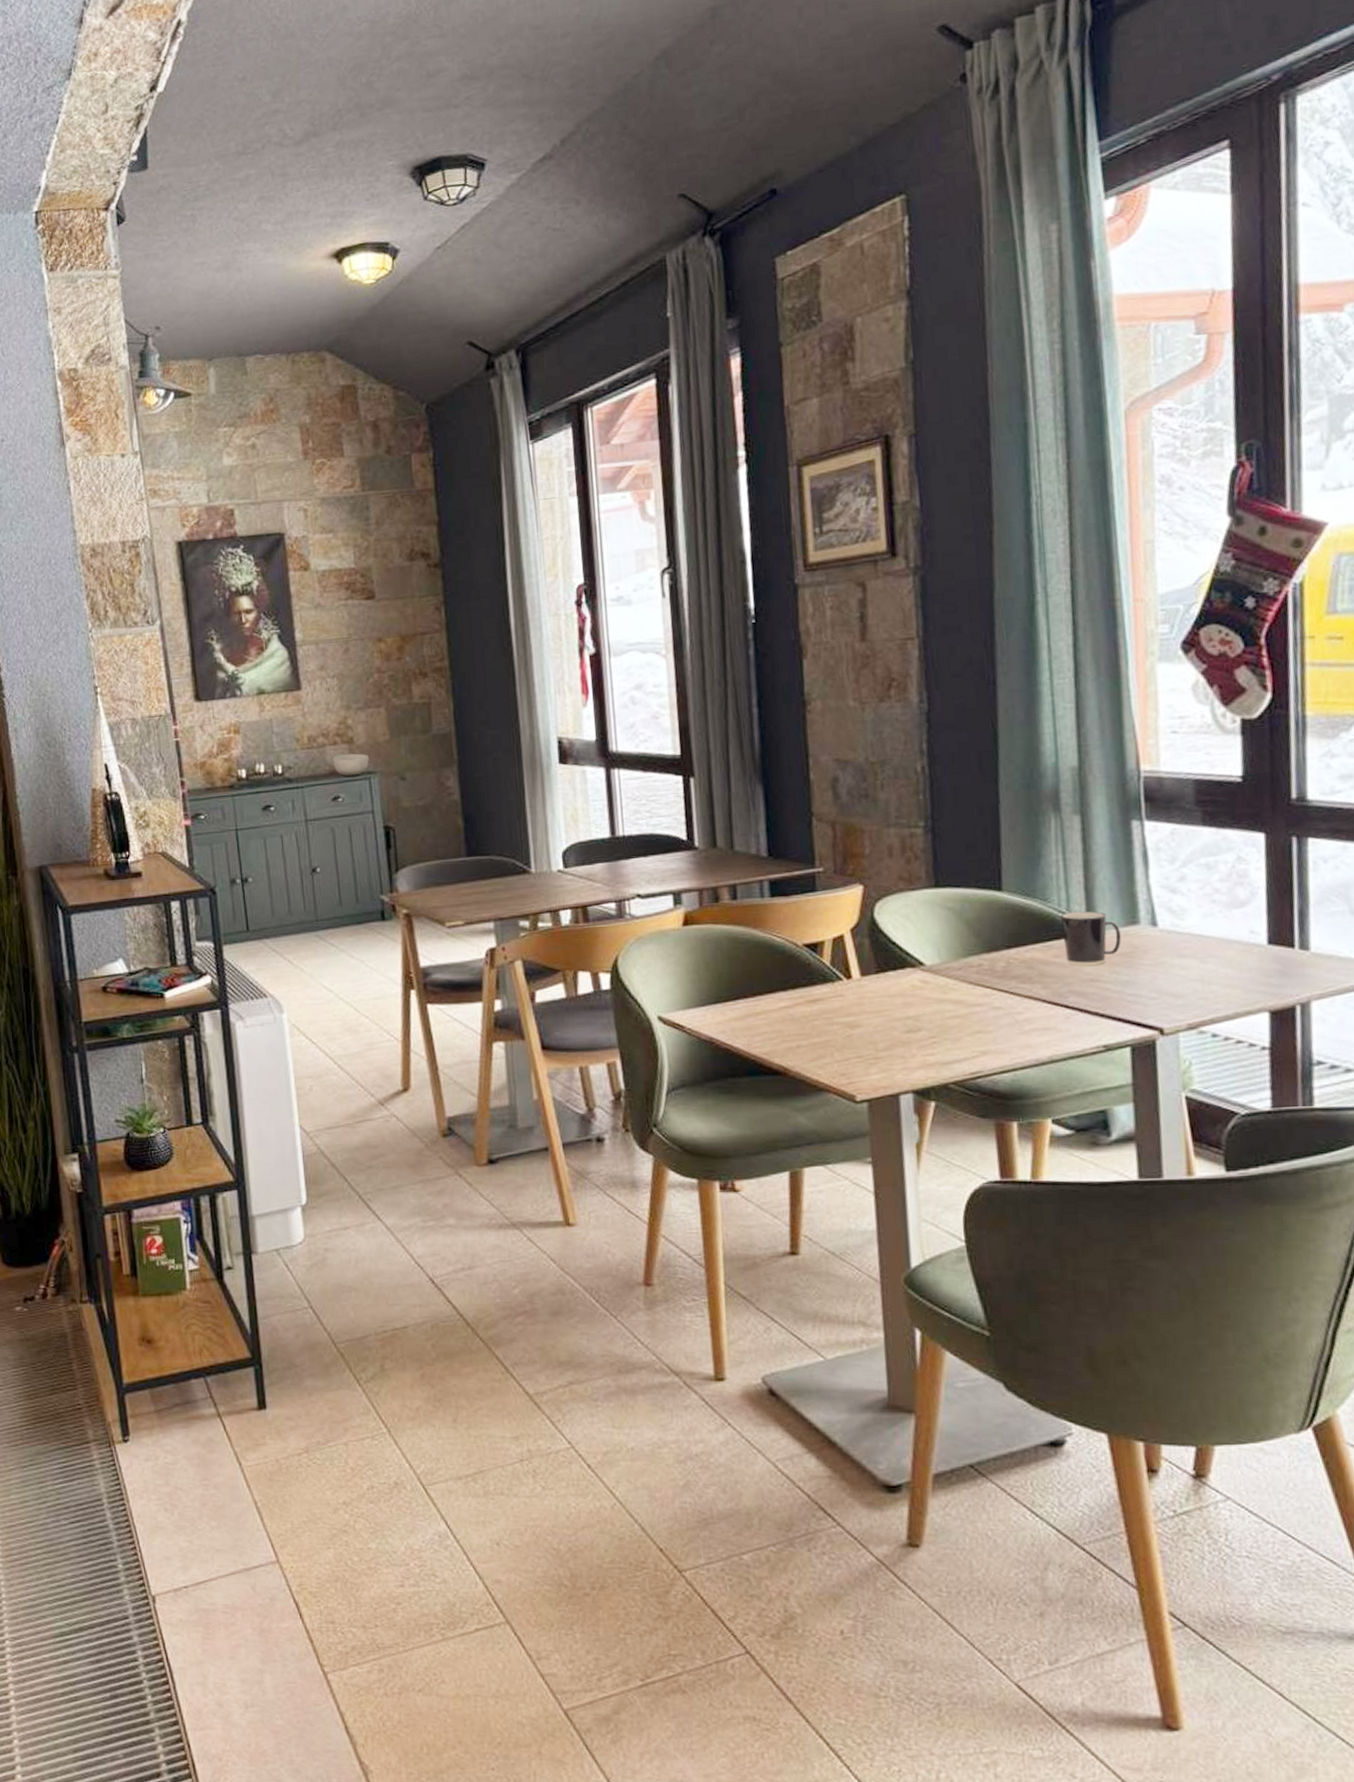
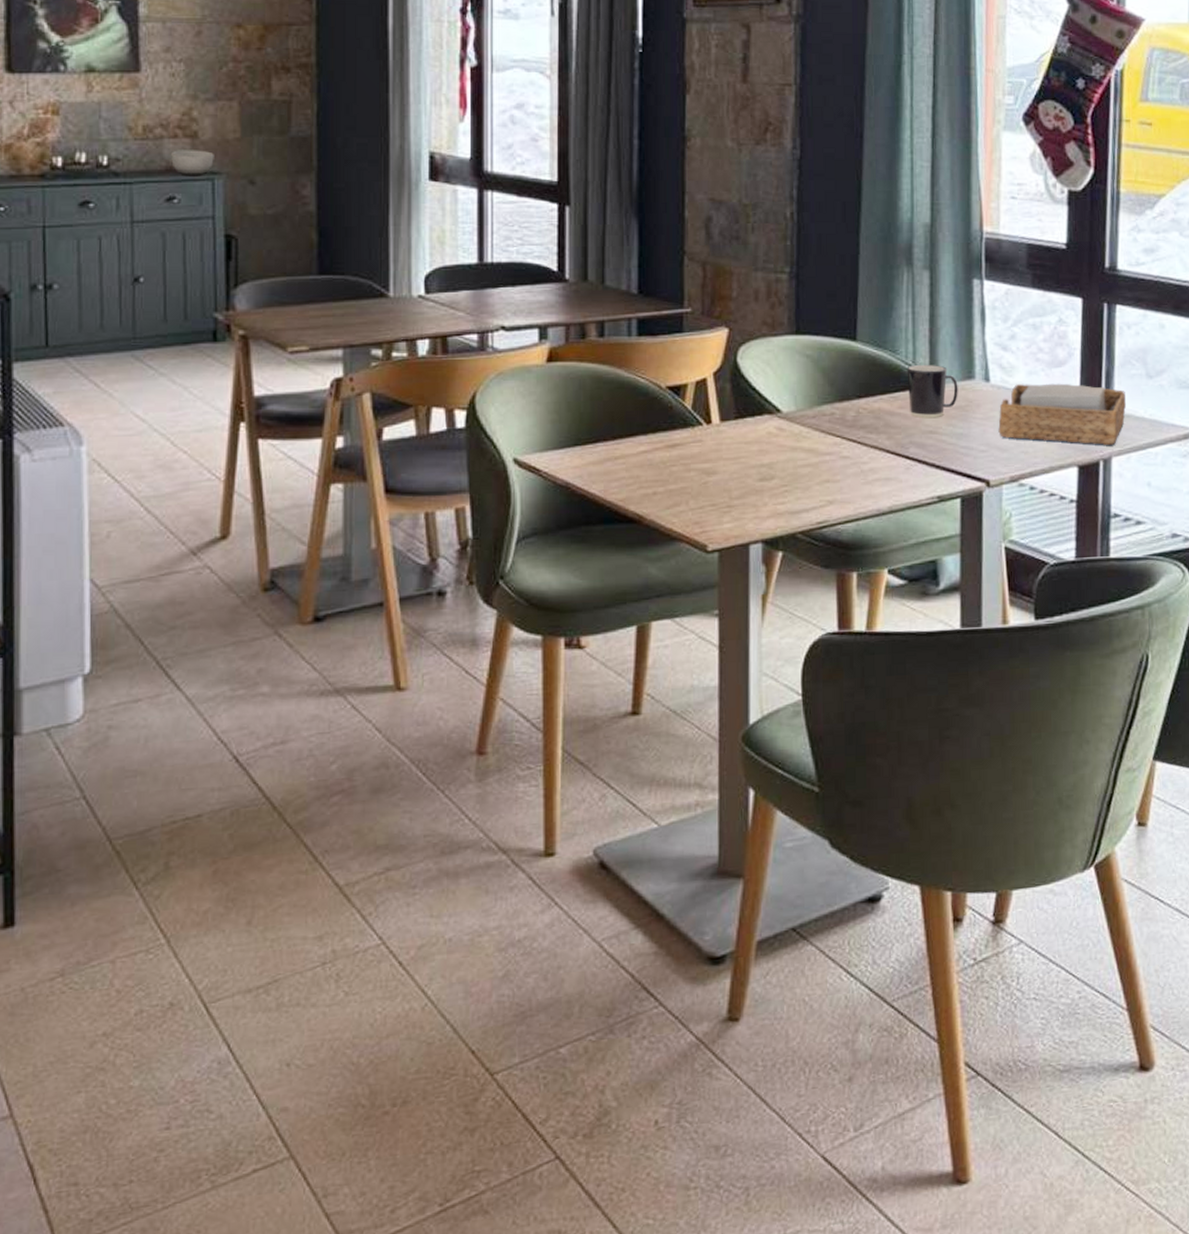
napkin holder: none [1170,924,1327,990] -> present [998,383,1127,446]

